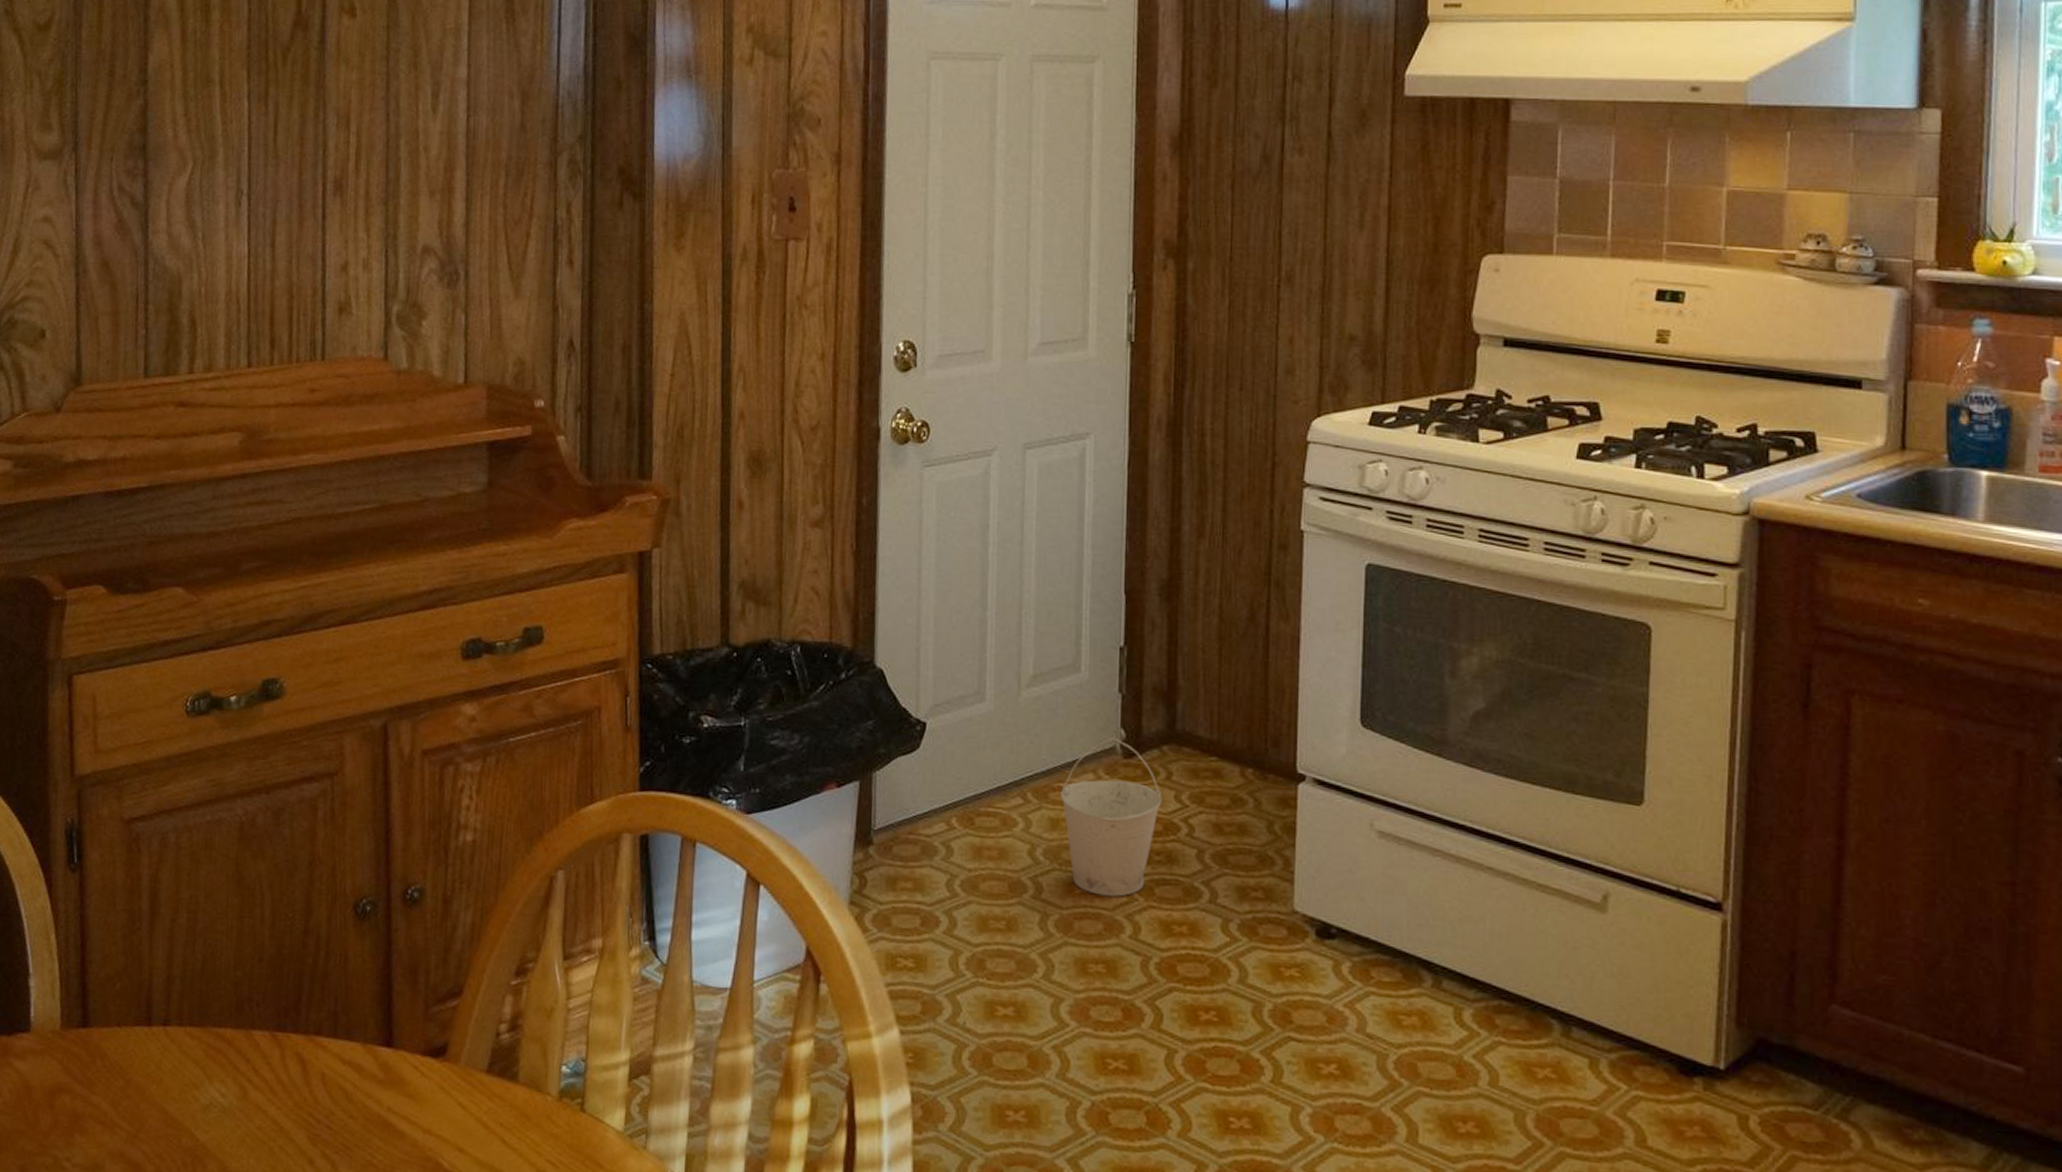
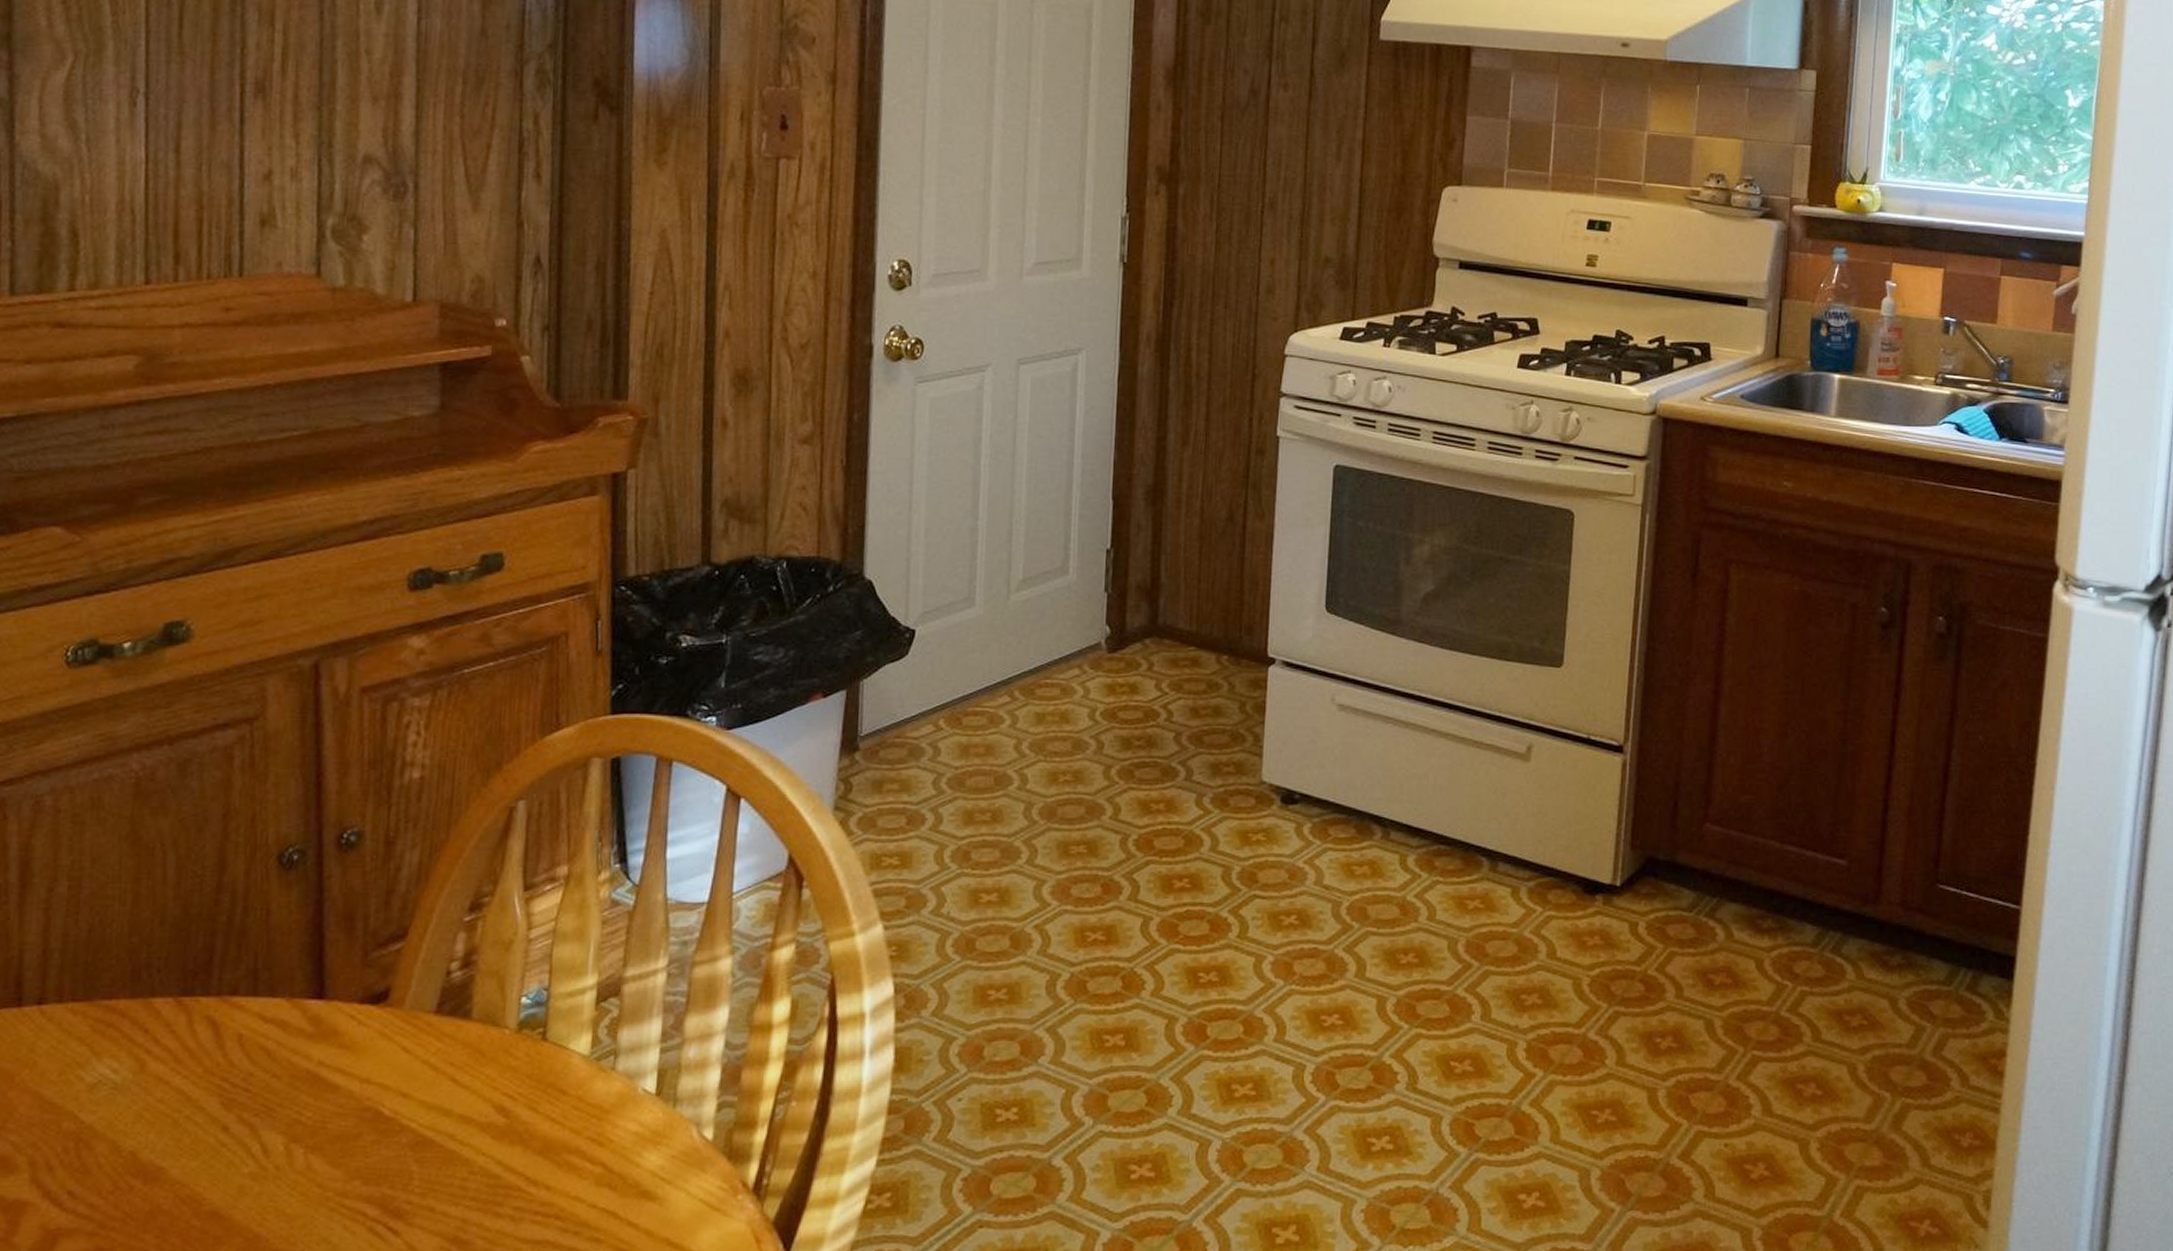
bucket: present [1061,737,1162,897] -> none [1047,634,1144,782]

